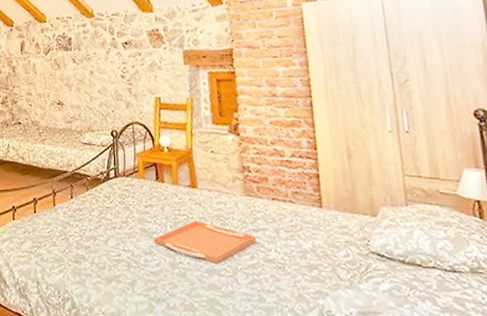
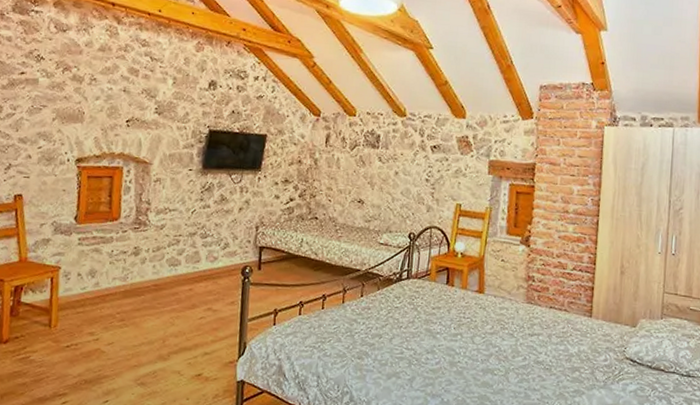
serving tray: present [153,220,257,264] -> none [436,323,531,364]

